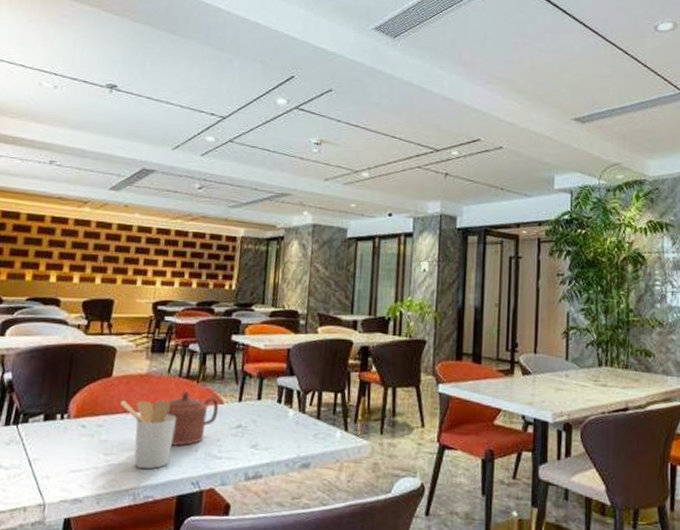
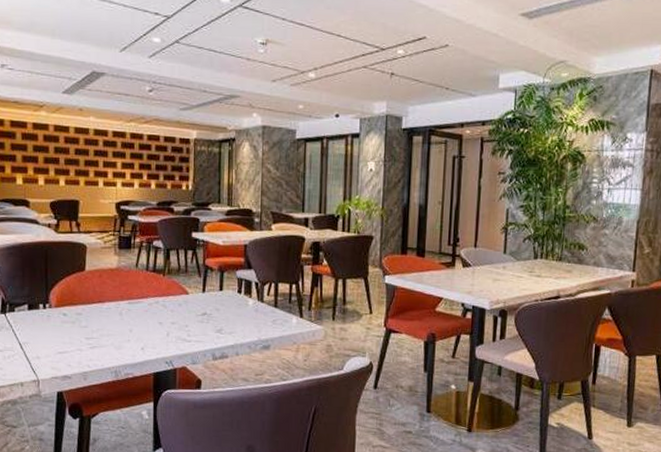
utensil holder: present [119,399,177,470] -> none [95,291,148,351]
teapot: present [151,390,219,446] -> none [124,282,185,331]

